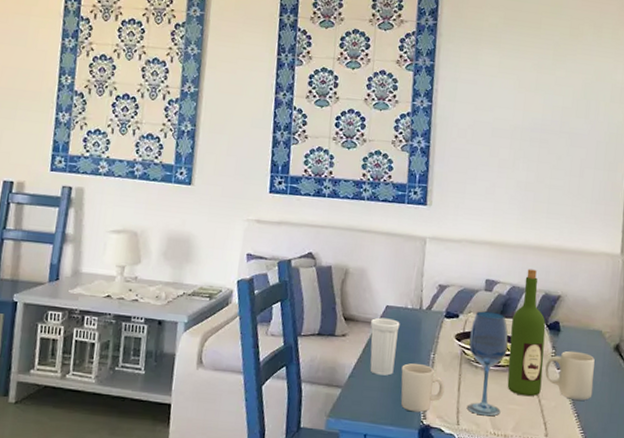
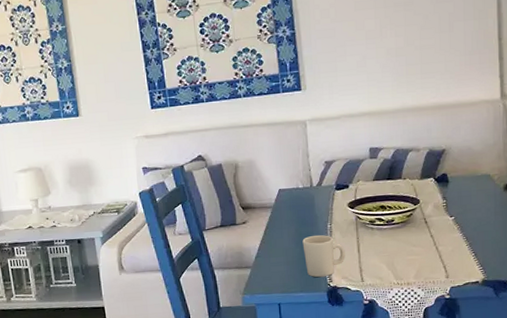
cup: present [370,317,400,376] -> none [267,200,296,251]
wineglass: present [467,311,509,417] -> none [362,176,401,270]
wine bottle: present [507,269,546,397] -> none [400,129,437,247]
cup: present [545,350,595,401] -> none [438,197,488,242]

